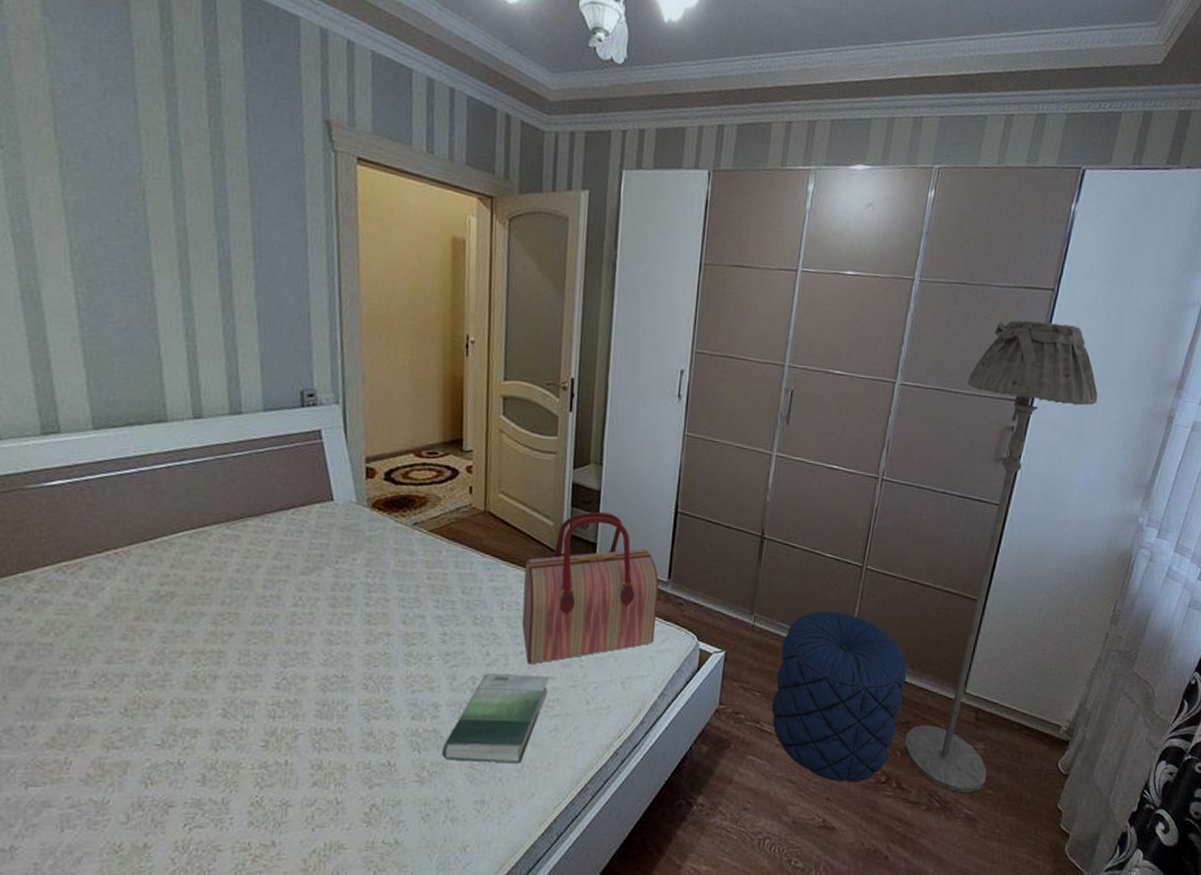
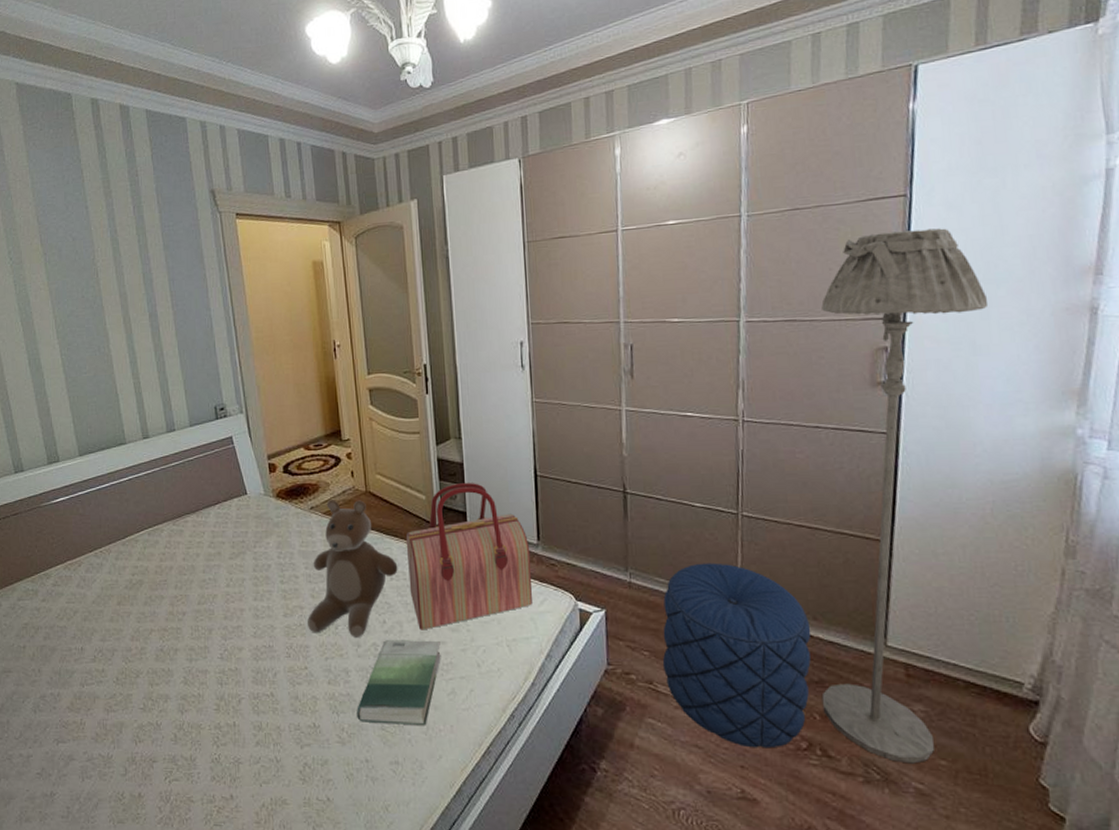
bear: none [393,516,512,670] -> present [307,500,398,637]

